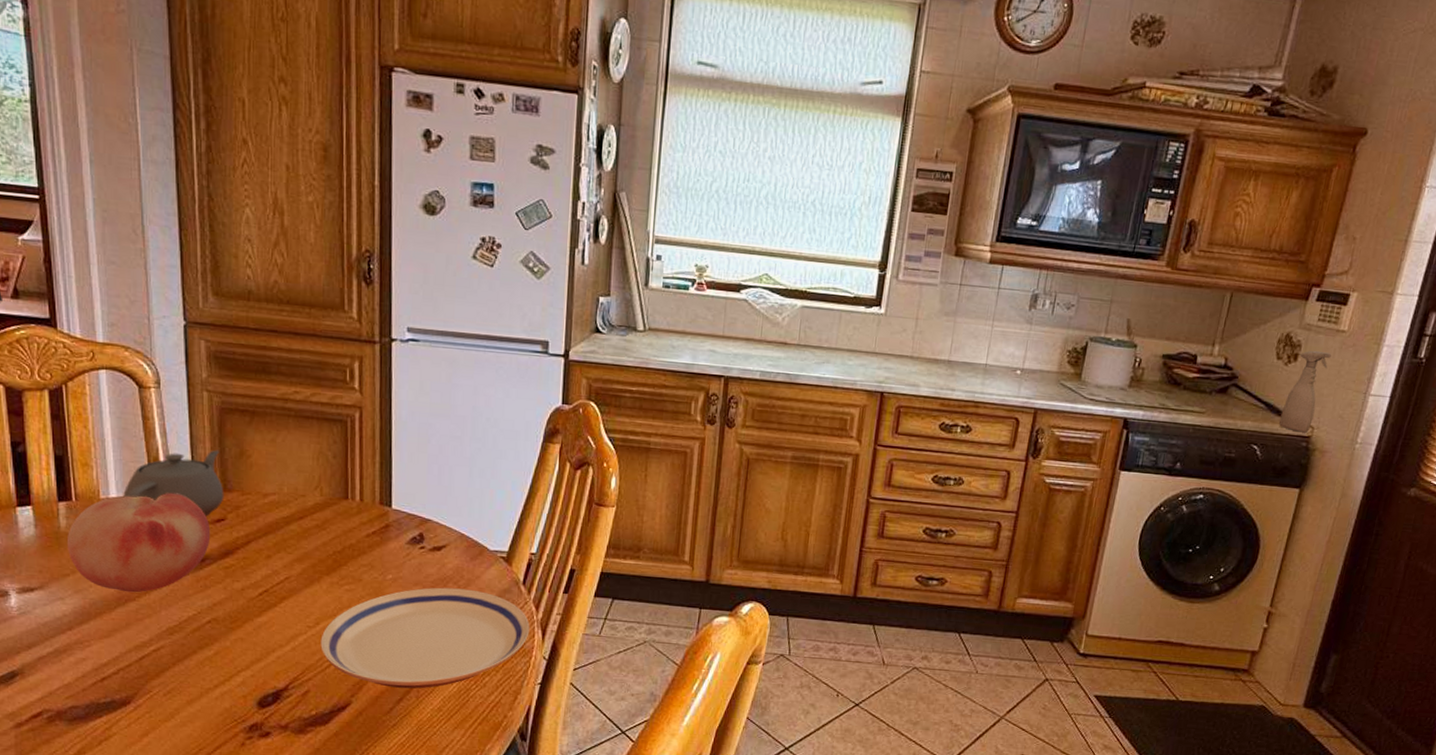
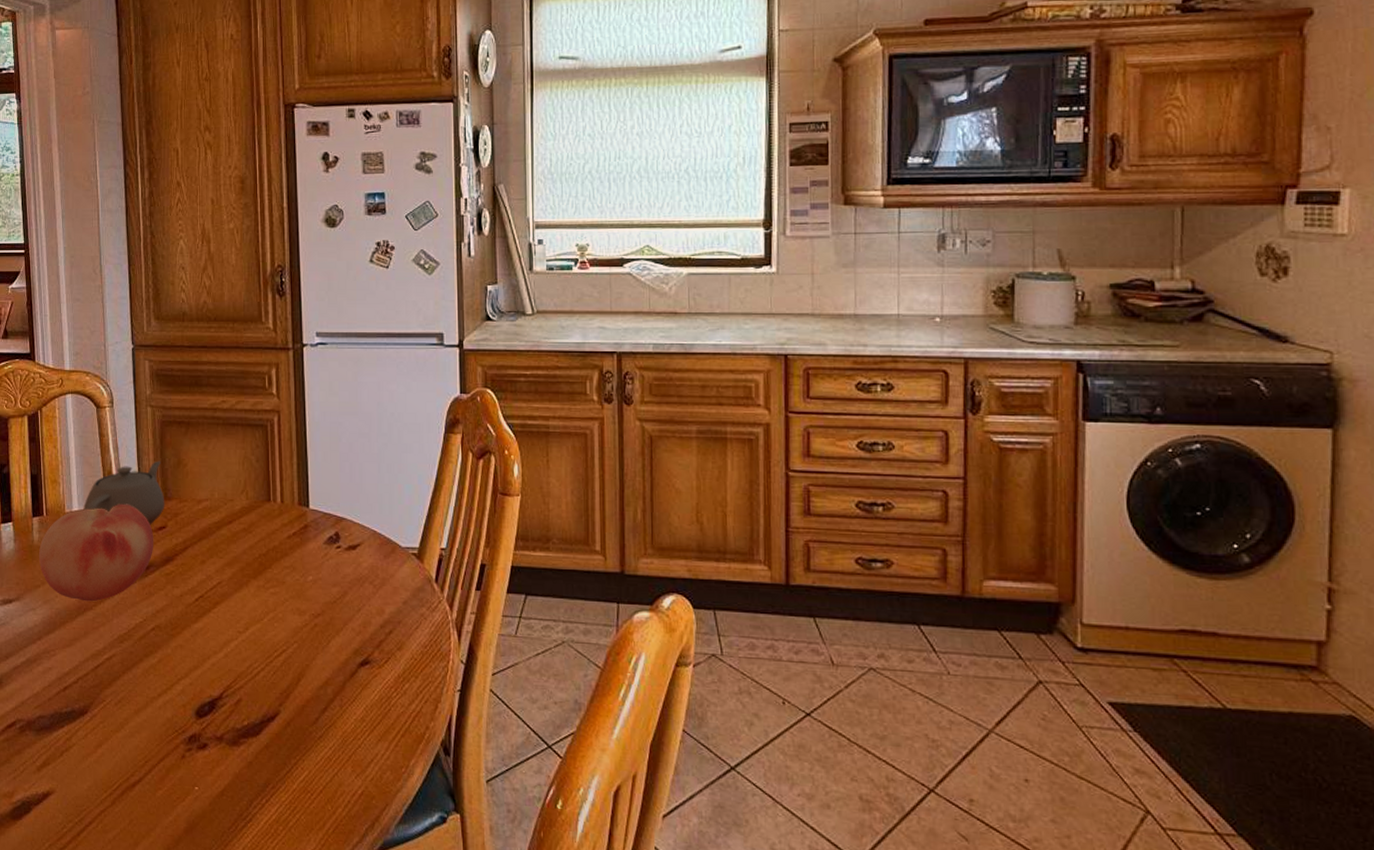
plate: present [320,587,530,689] -> none [250,588,445,697]
spray bottle: present [1279,350,1331,433] -> none [1282,261,1334,359]

